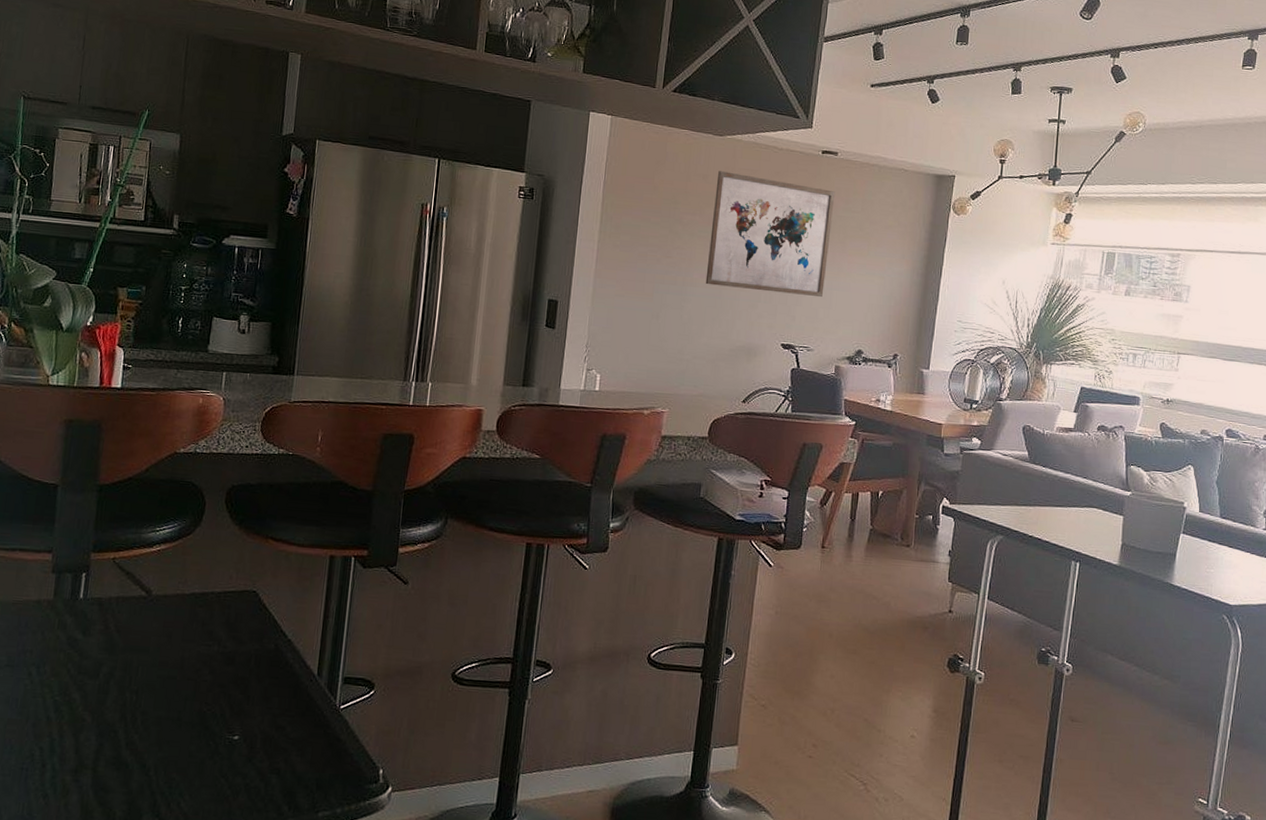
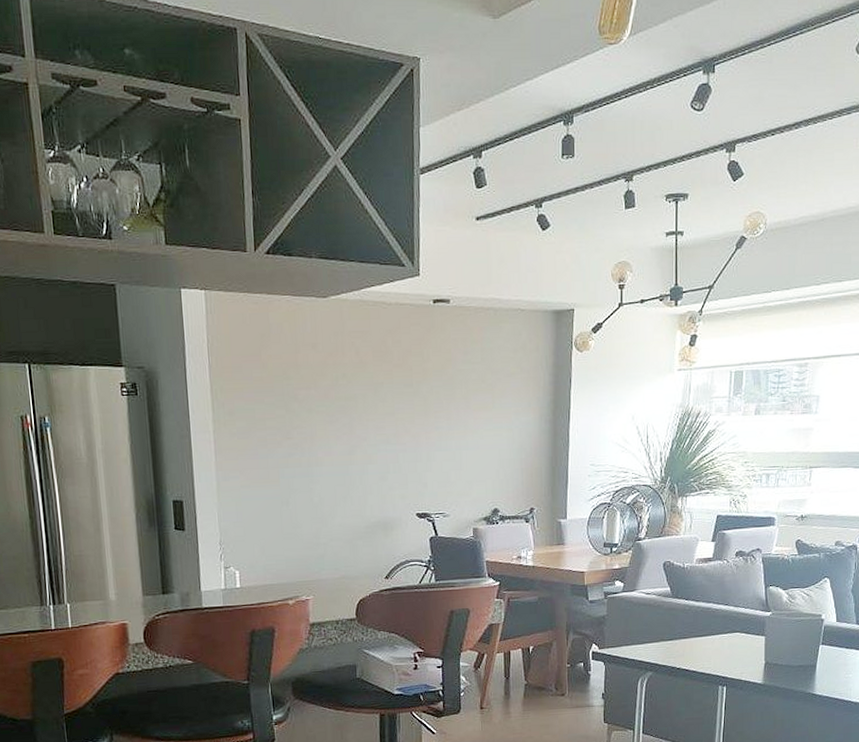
wall art: present [705,171,835,298] -> none [327,336,453,463]

